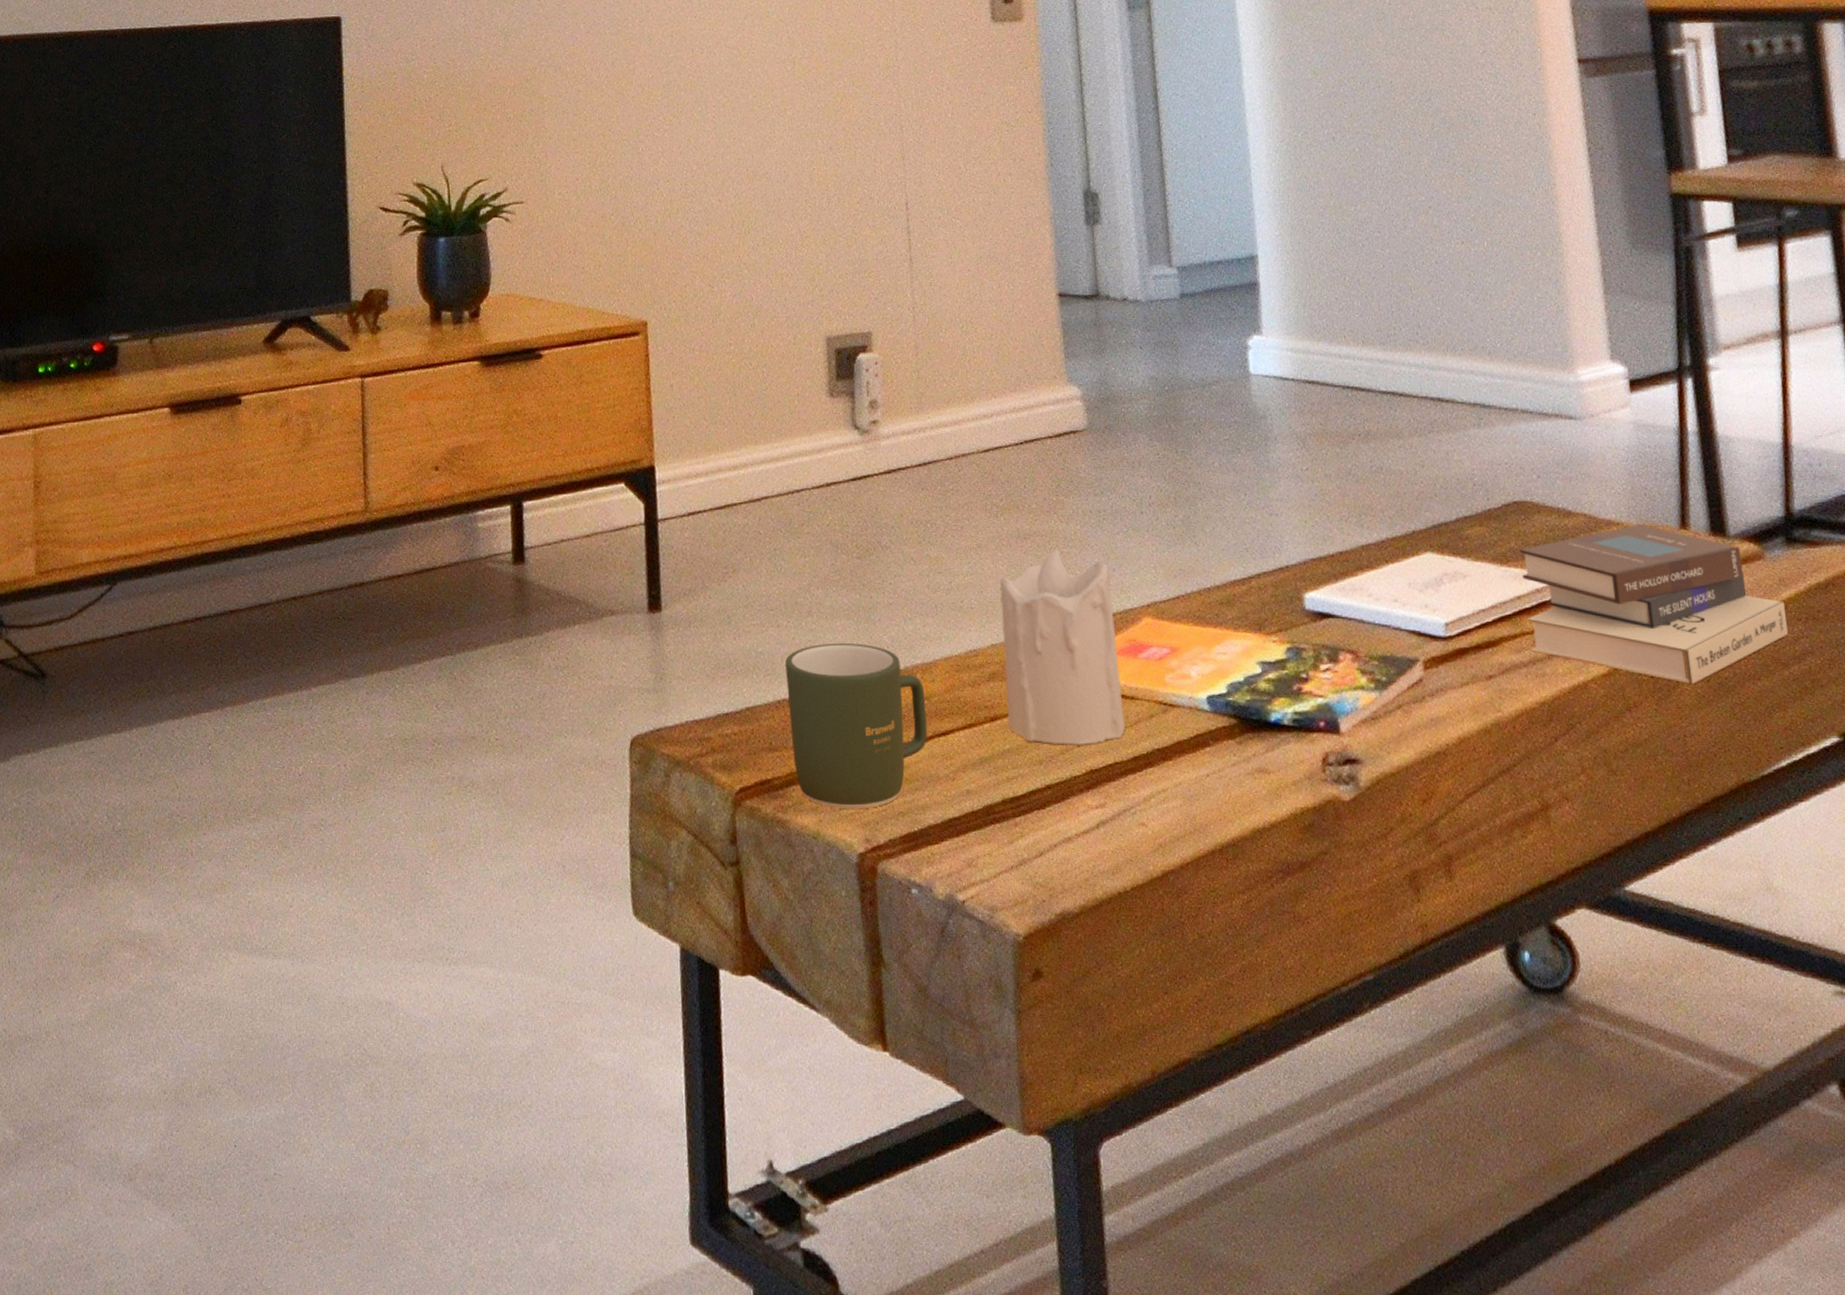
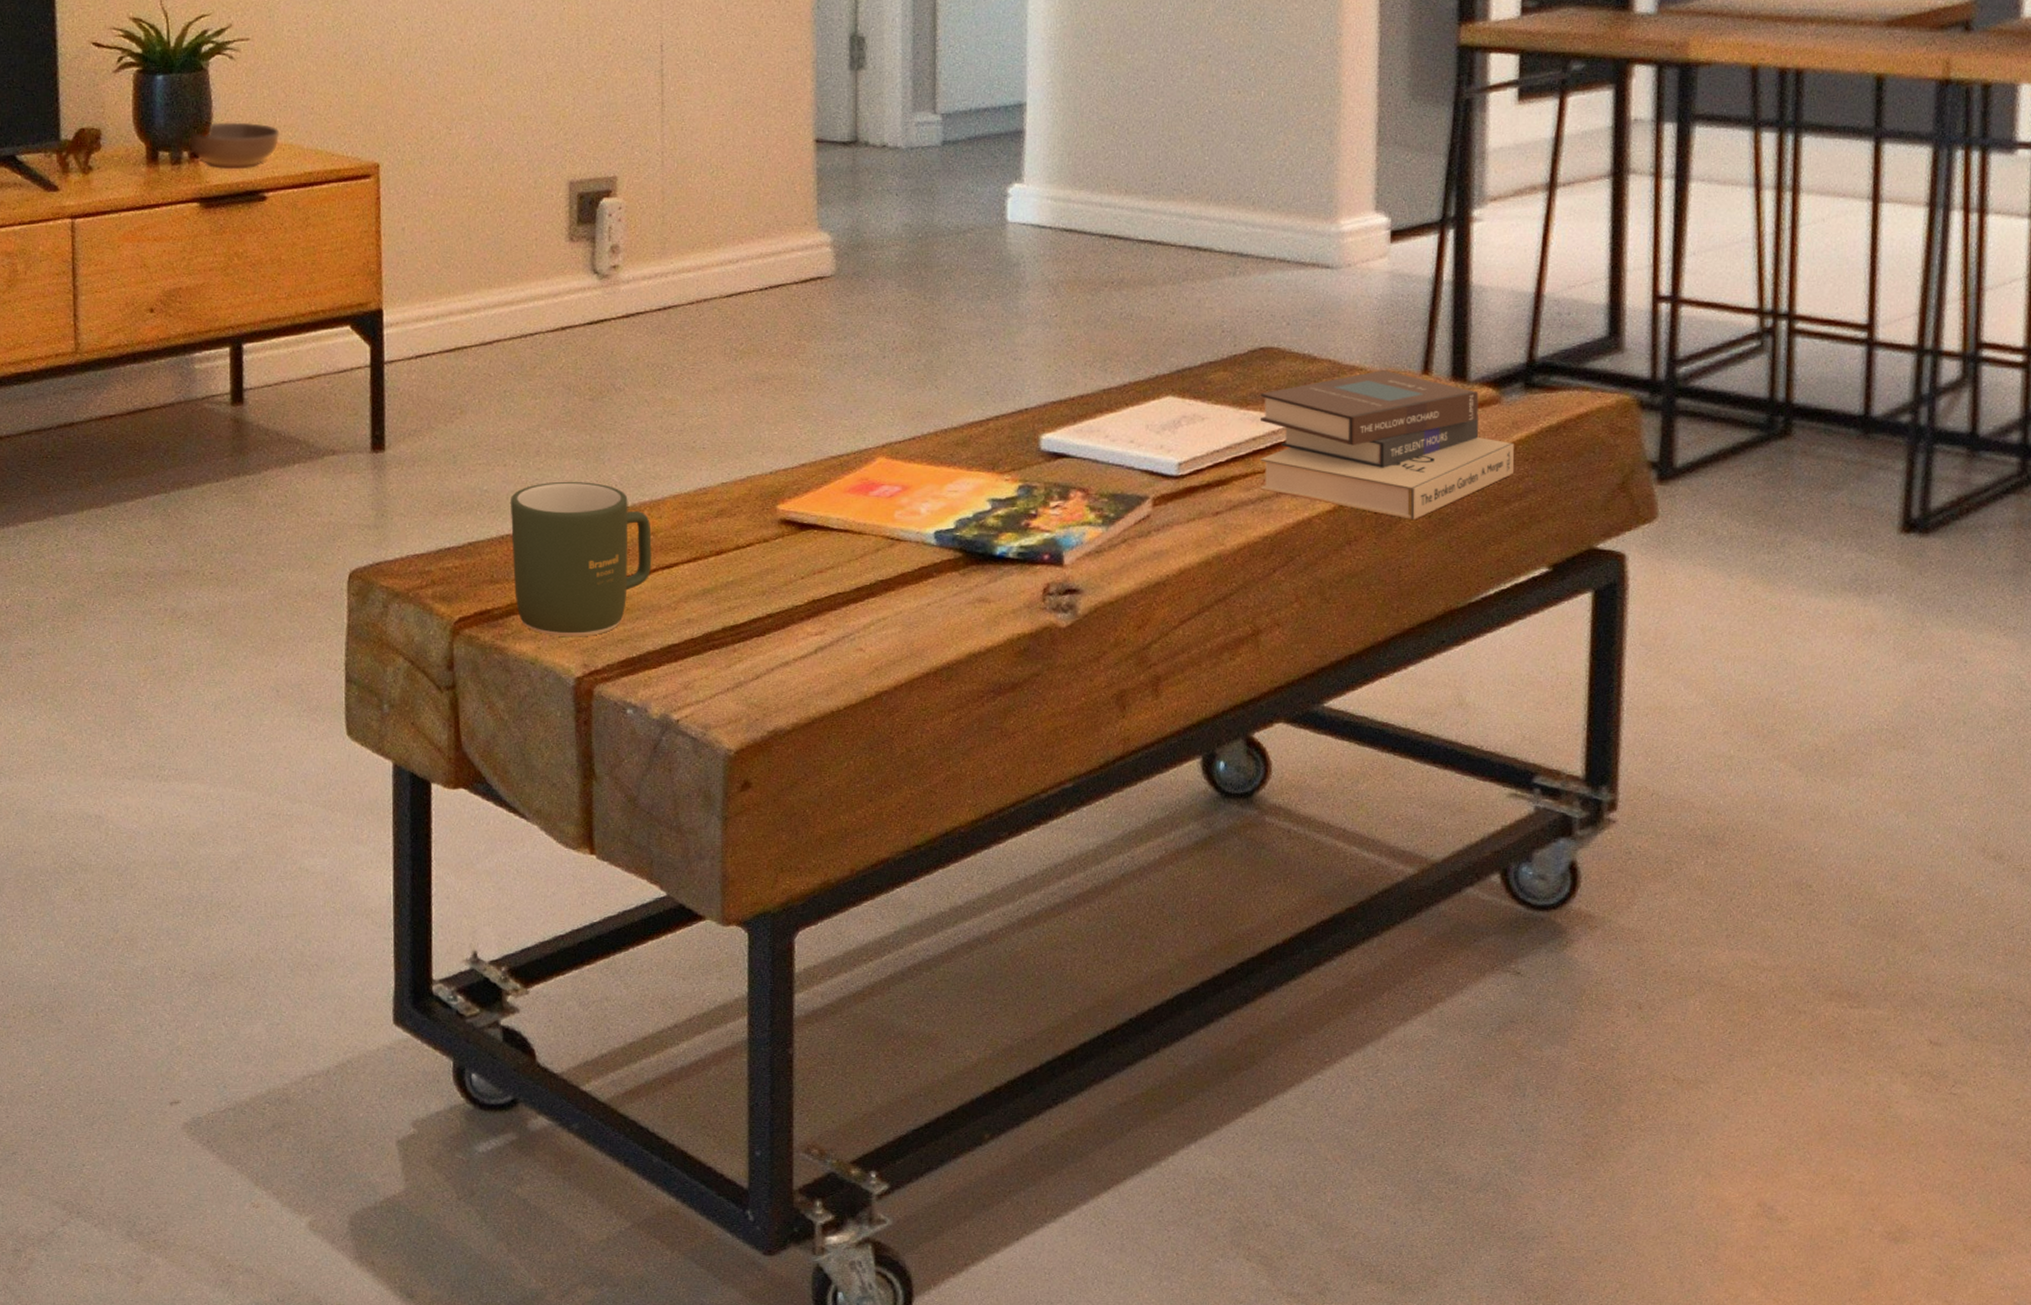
bowl: none [468,282,554,329] -> present [187,122,280,170]
candle: present [999,549,1125,745] -> none [733,392,850,577]

